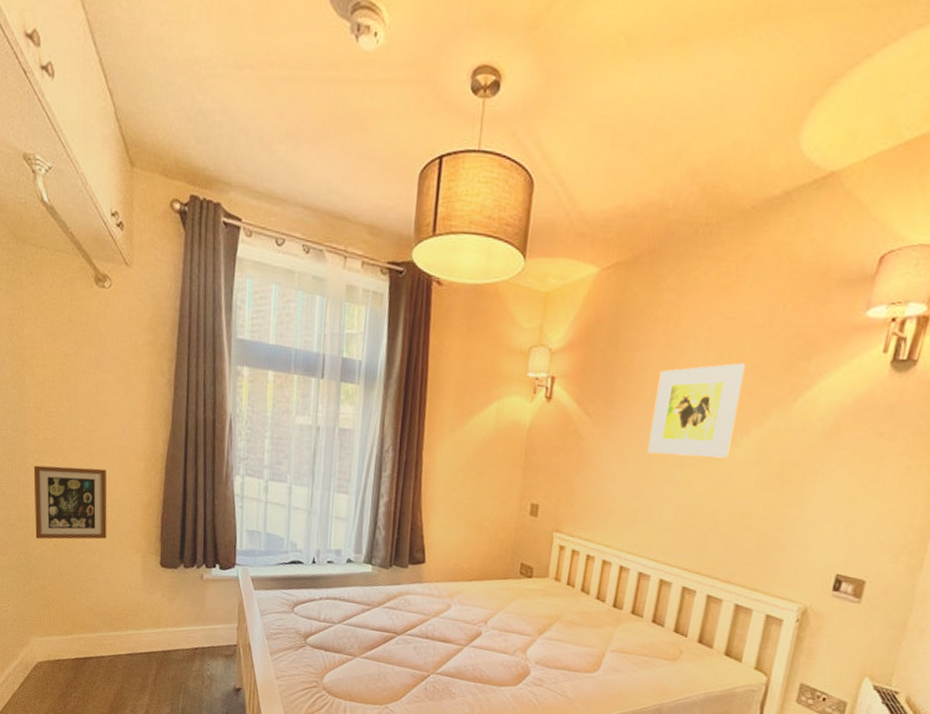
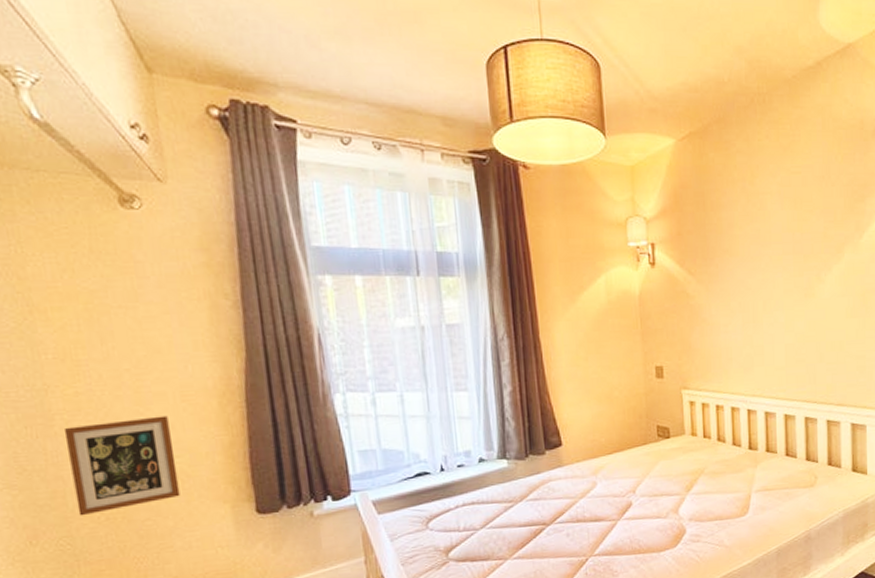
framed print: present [647,362,745,459] -> none [747,210,818,301]

